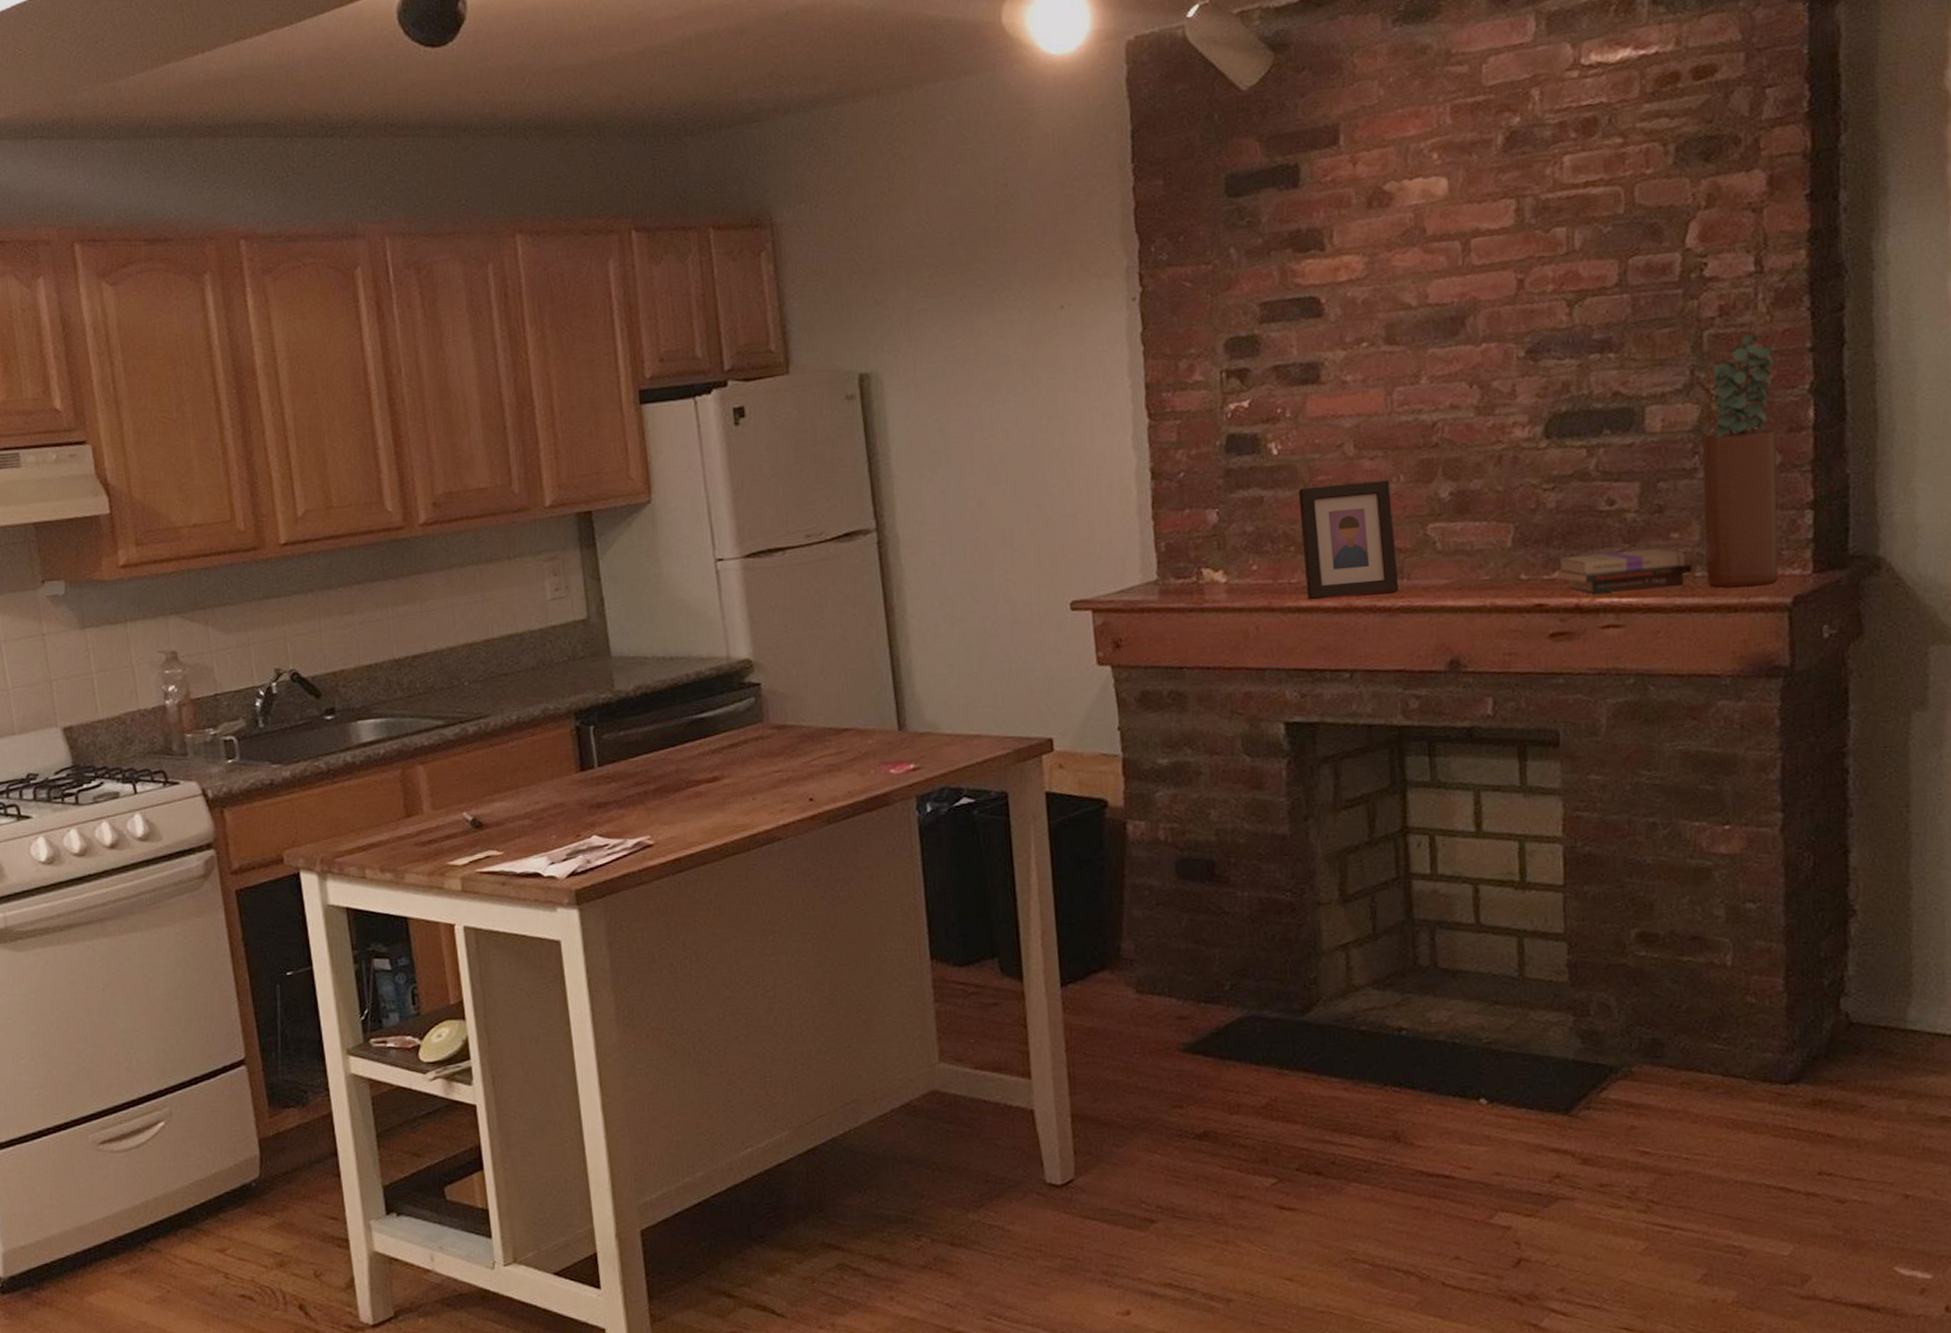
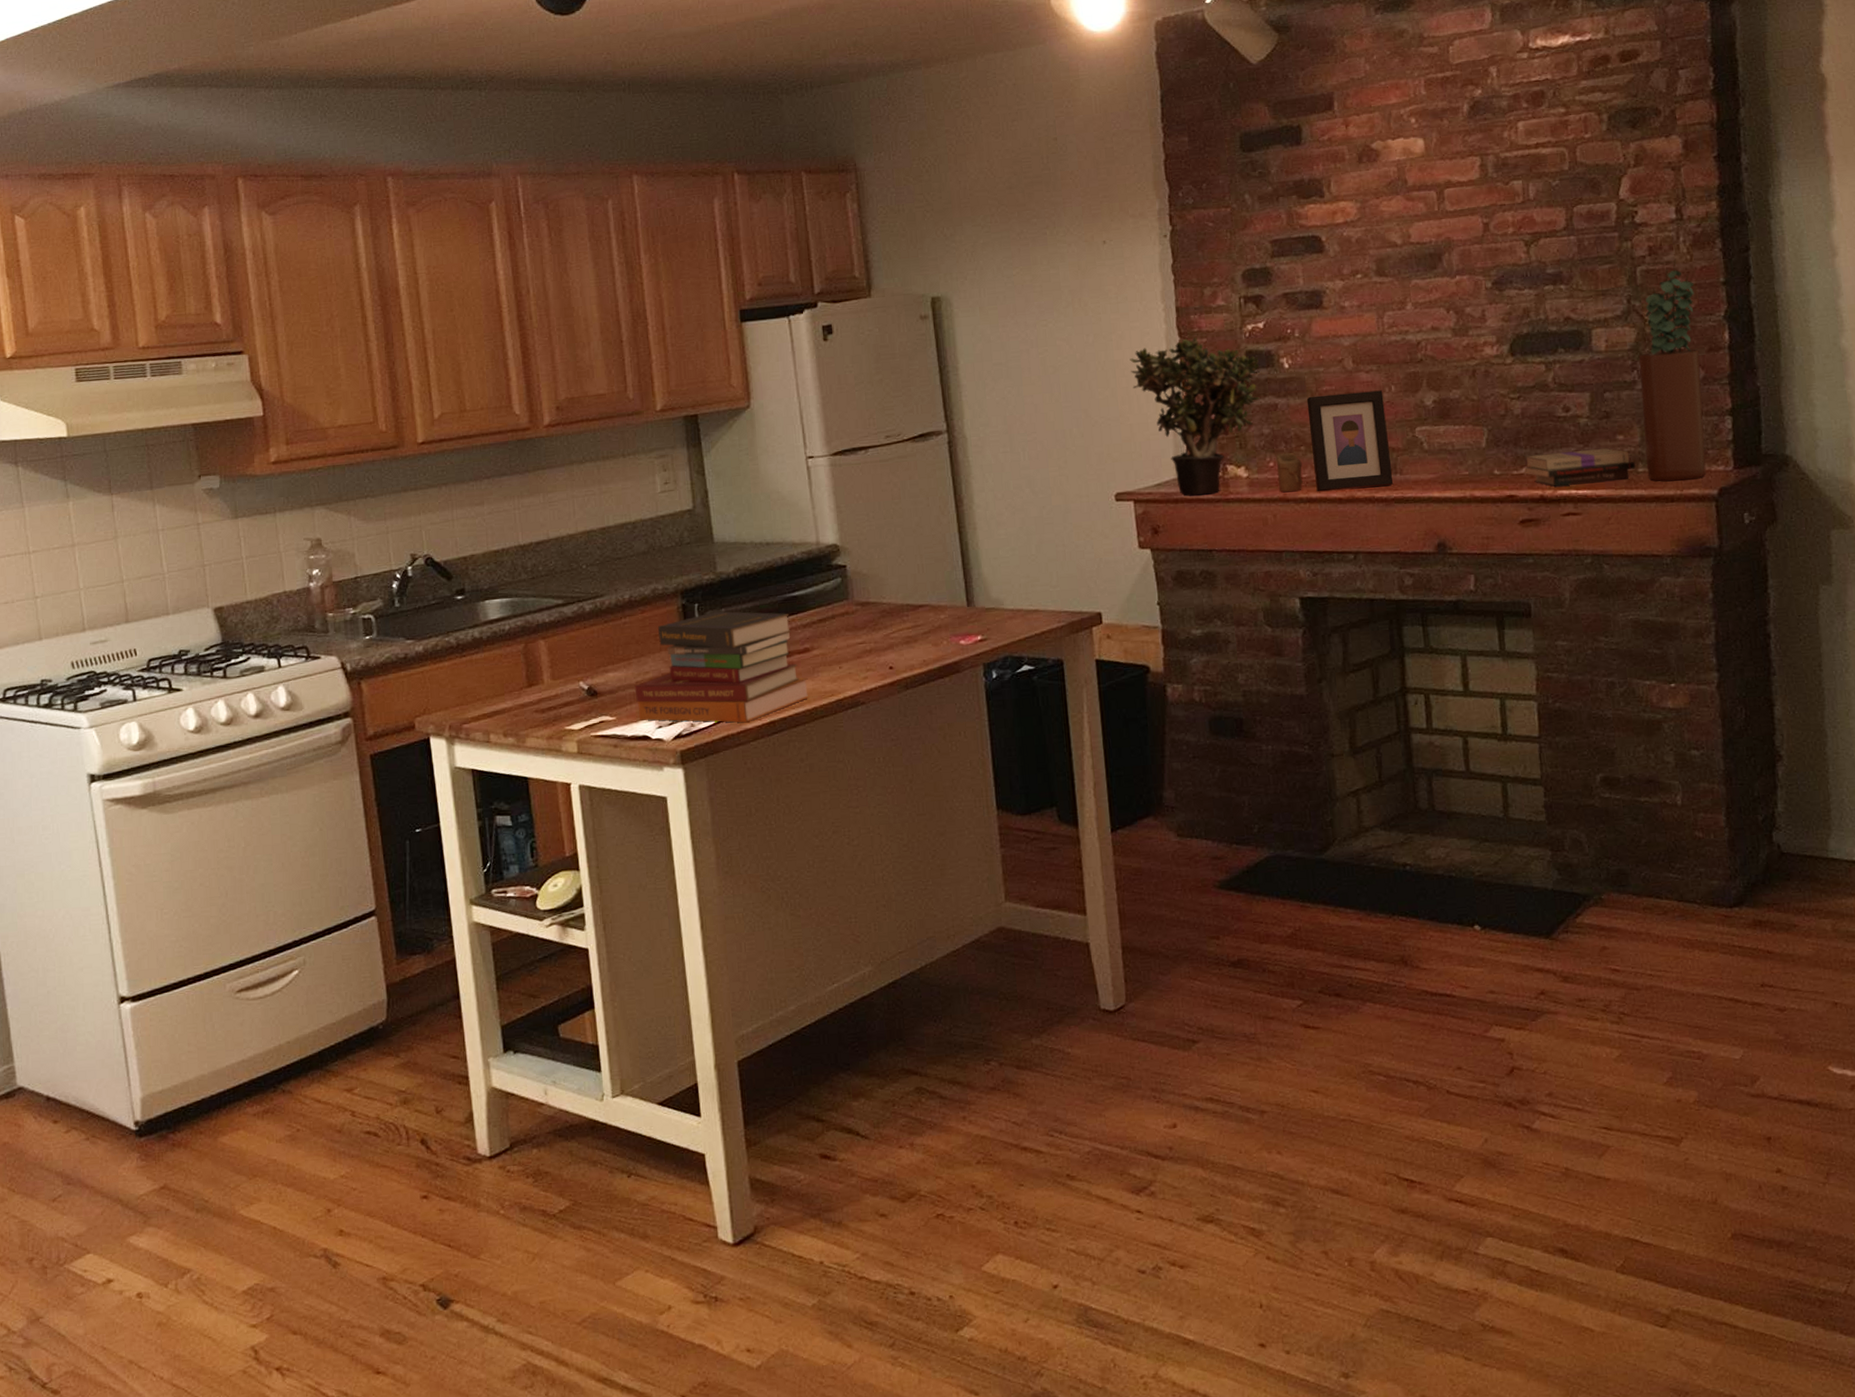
books: none [523,734,719,860] -> present [634,611,809,723]
potted plant: none [1090,419,1243,604] -> present [1130,337,1260,495]
candle: none [1261,554,1293,601] -> present [1276,453,1304,493]

